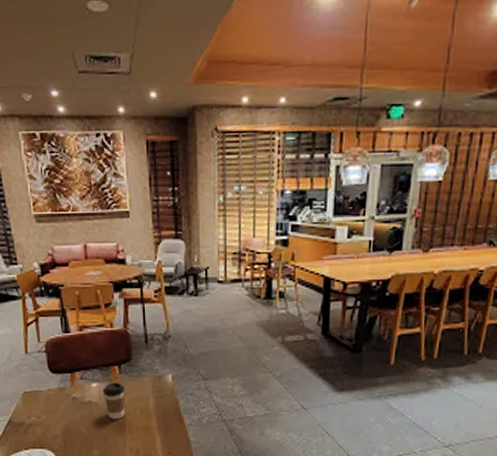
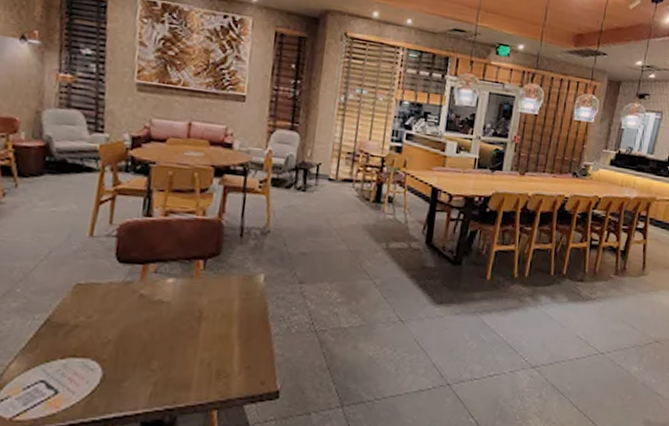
coffee cup: present [102,382,126,420] -> none [178,279,208,325]

